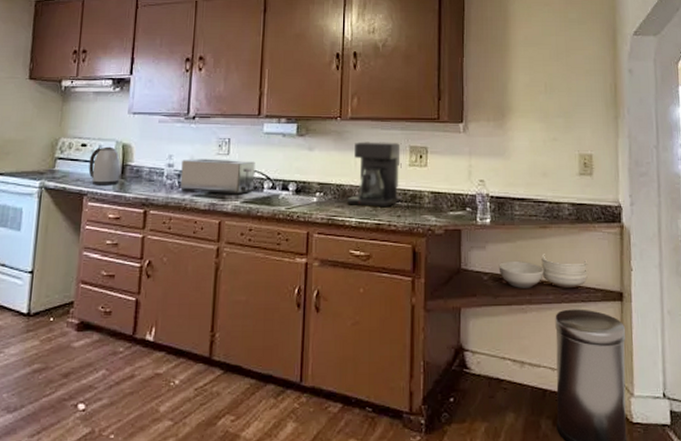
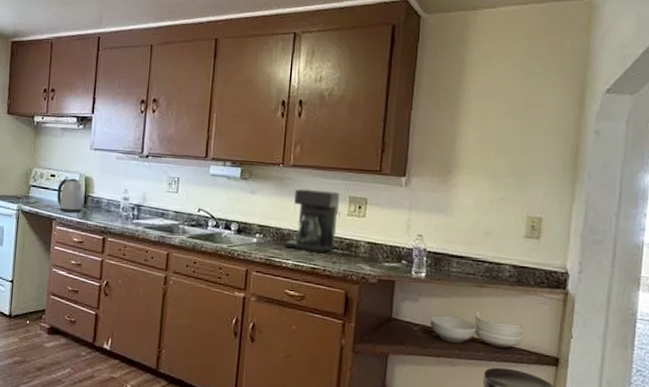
toaster: present [180,158,255,195] -> none [134,194,201,230]

